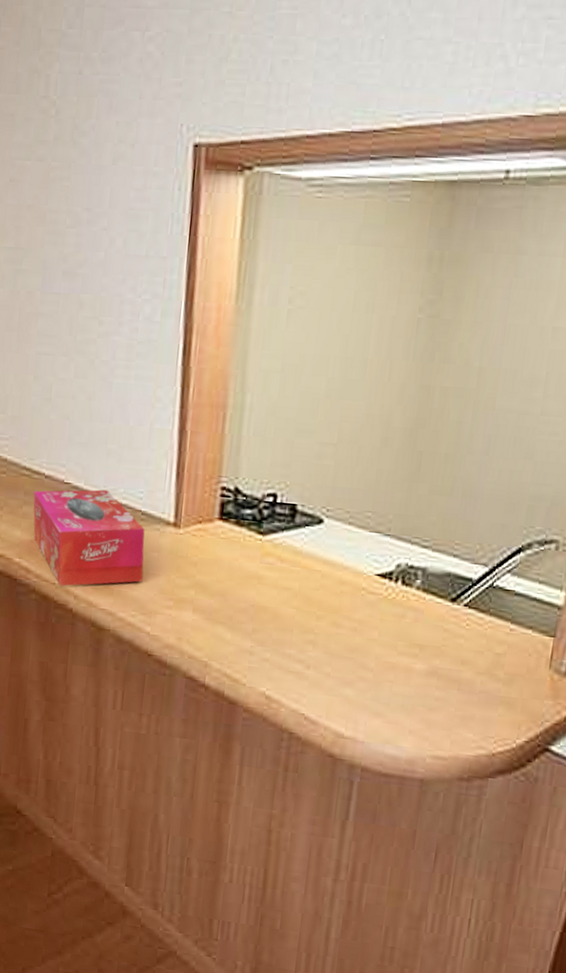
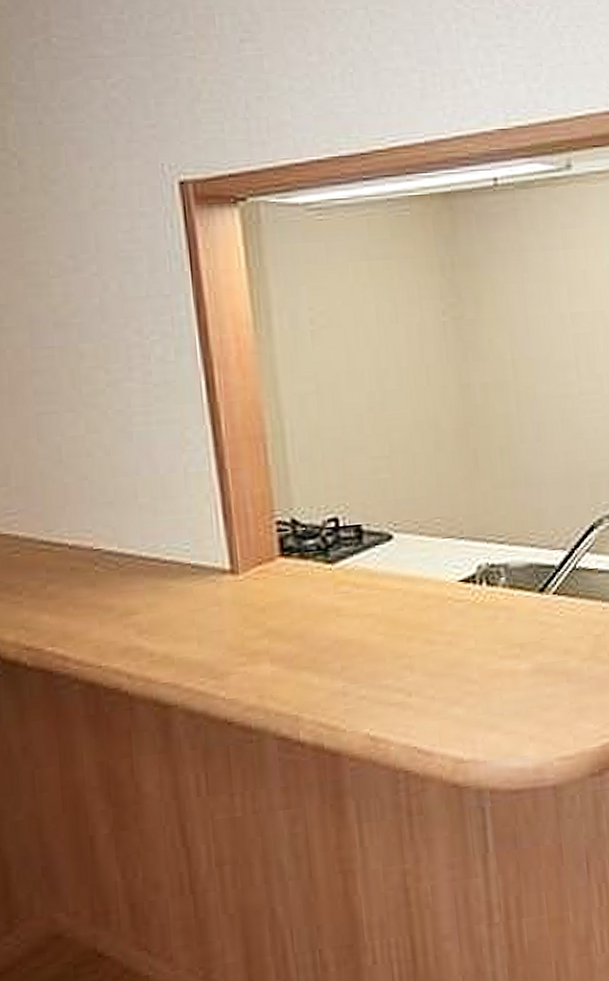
tissue box: present [33,489,145,587] -> none [58,548,206,668]

